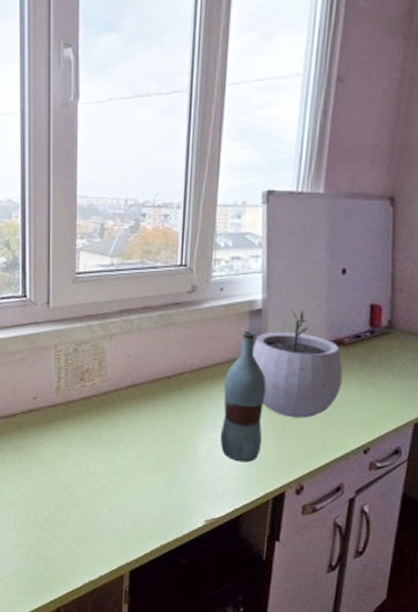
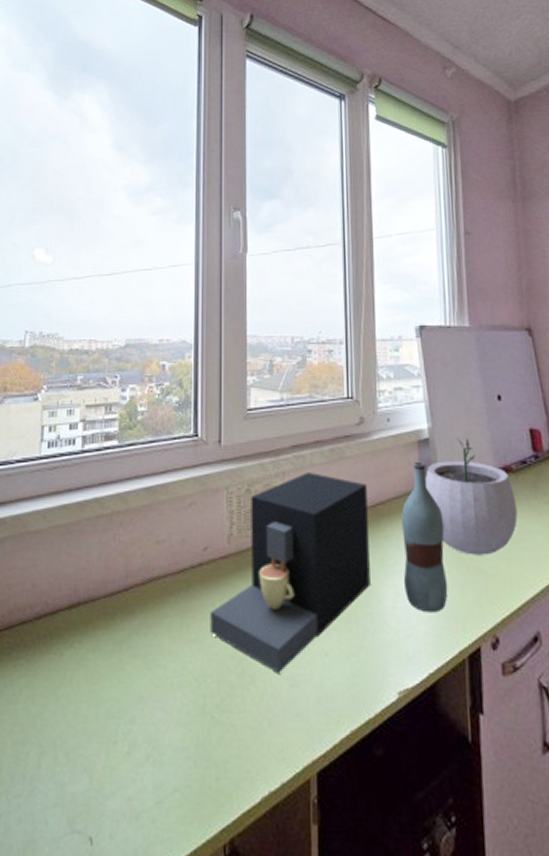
coffee maker: none [40,336,193,500] -> present [210,473,370,673]

